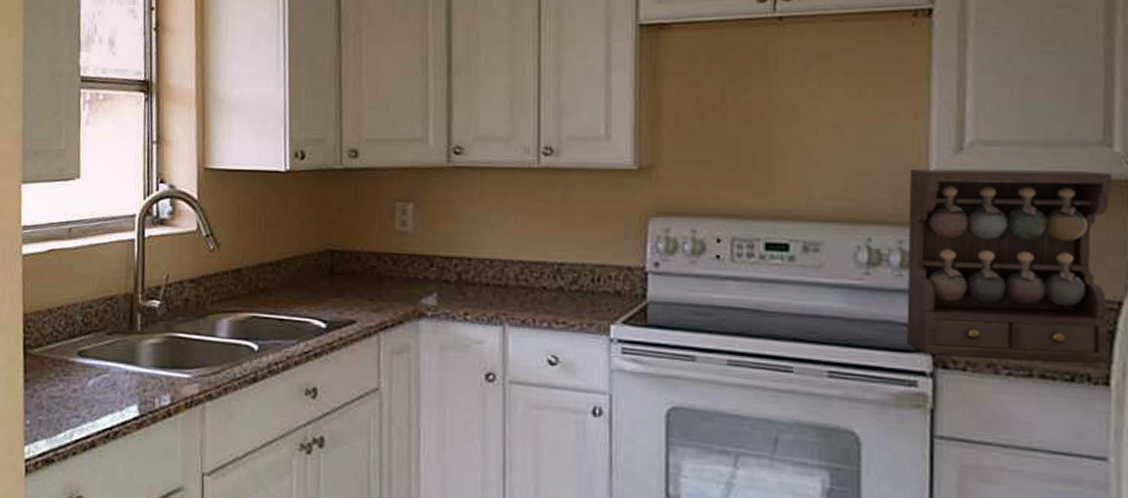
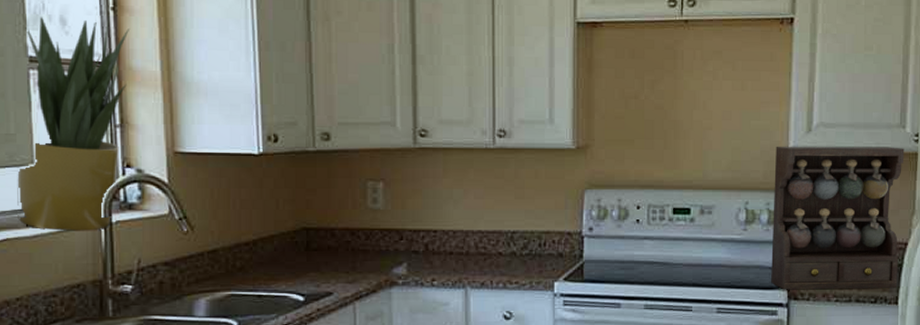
planter: none [63,36,169,245] -> present [17,16,129,231]

